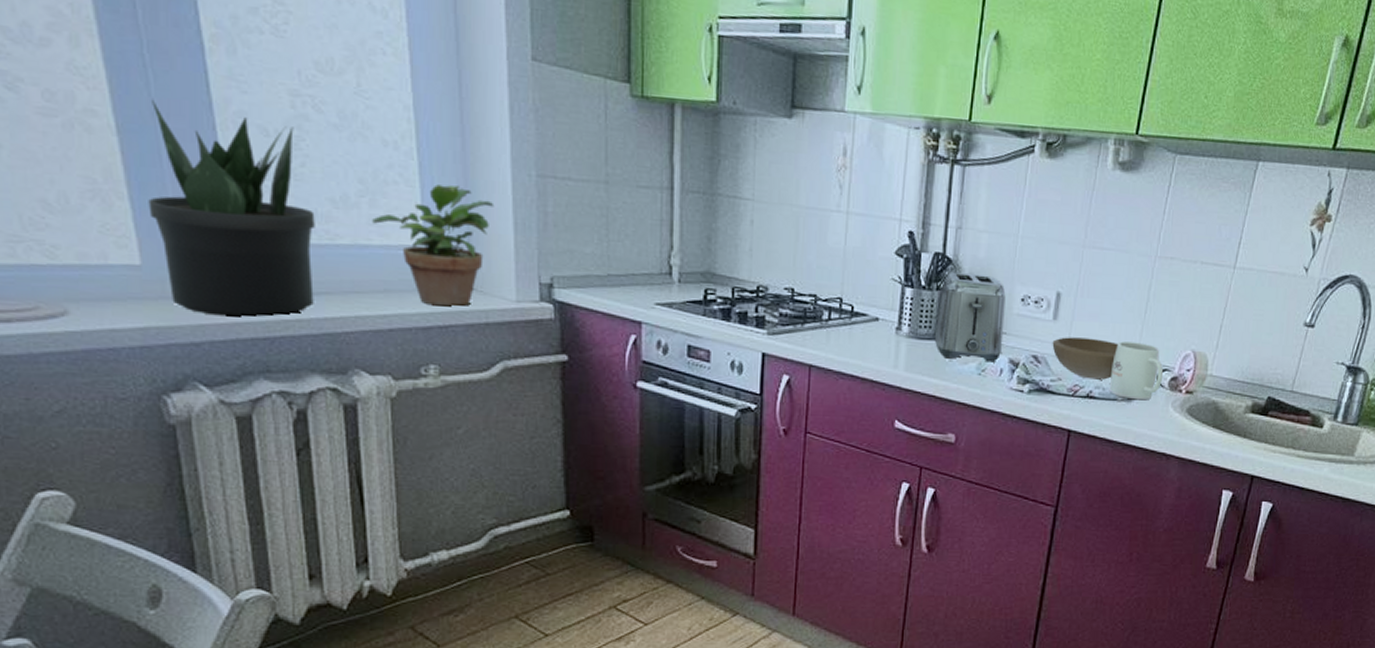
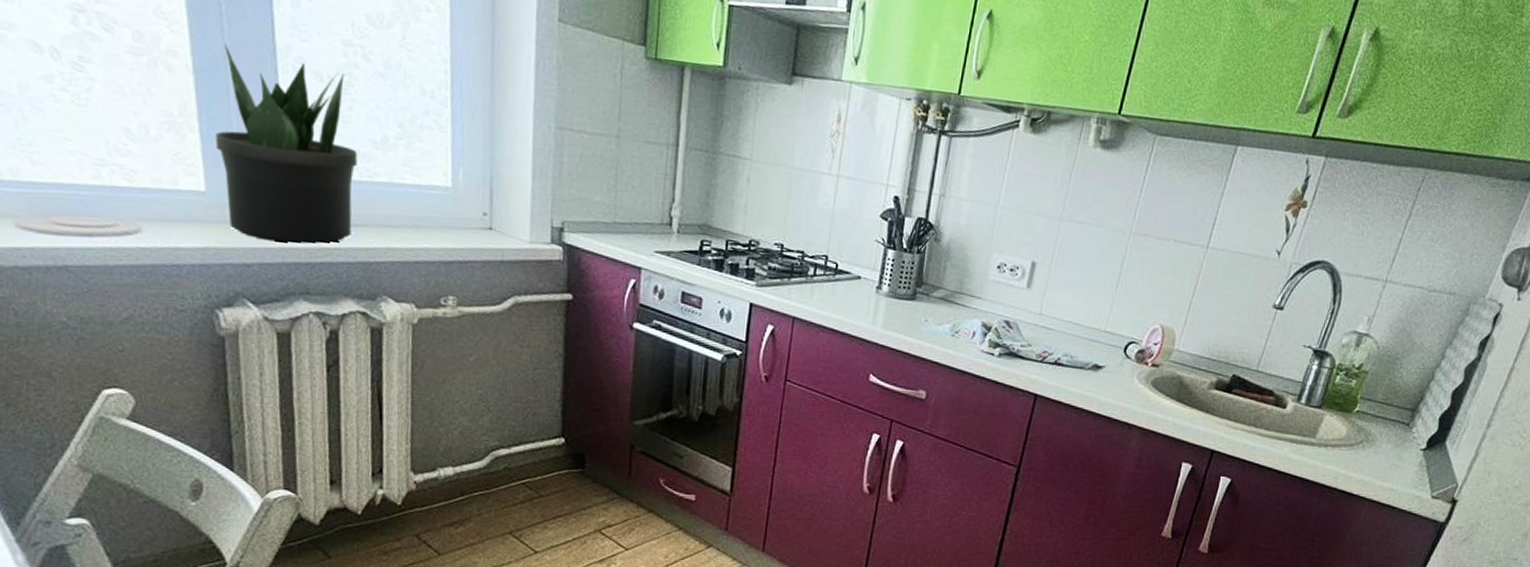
potted plant: present [372,184,495,307] -> none [407,131,516,245]
toaster: present [934,271,1006,363] -> none [911,236,983,325]
bowl: present [1052,337,1119,380] -> none [1024,305,1089,348]
mug: present [1109,341,1164,401] -> none [1076,312,1131,371]

